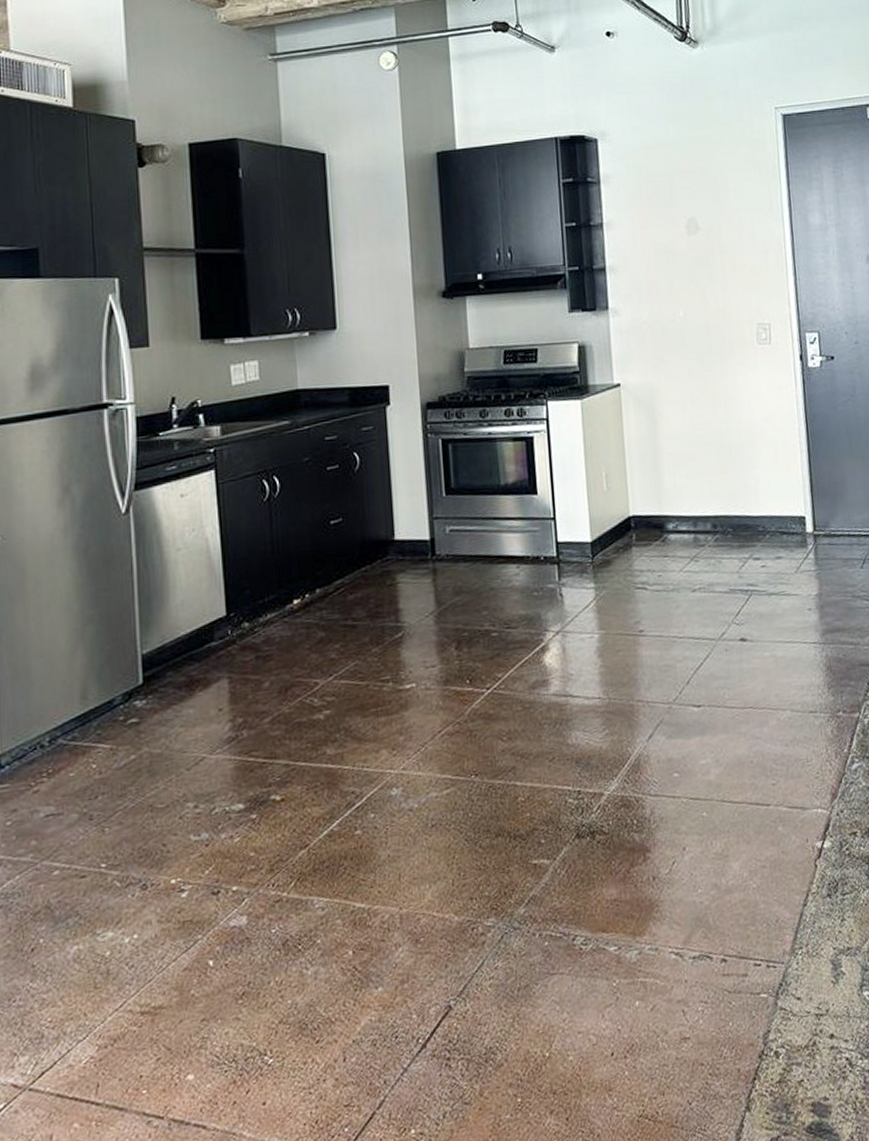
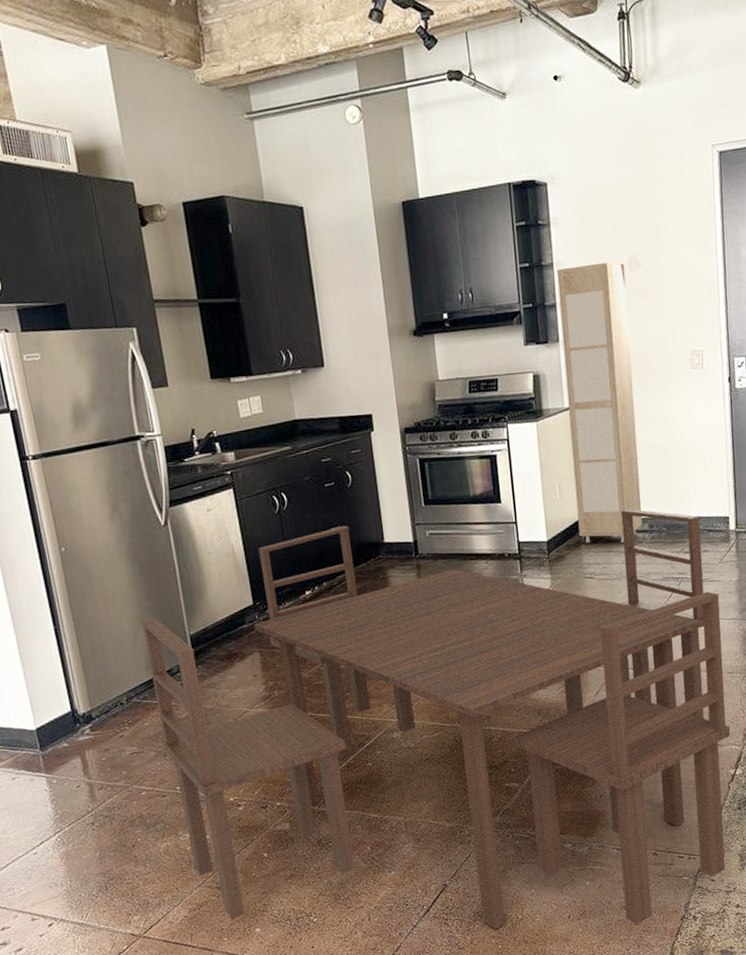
dining set: none [82,504,816,1074] -> present [141,508,731,929]
cabinet: none [606,224,704,546] -> present [556,262,642,543]

